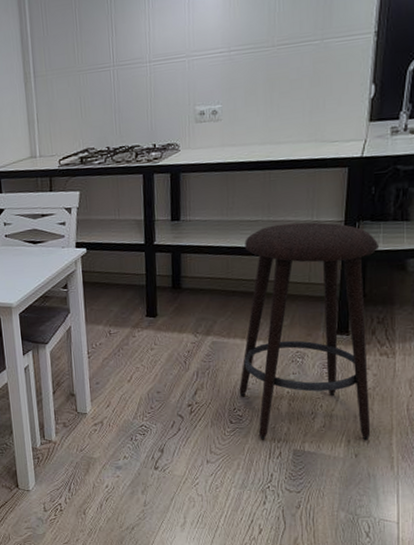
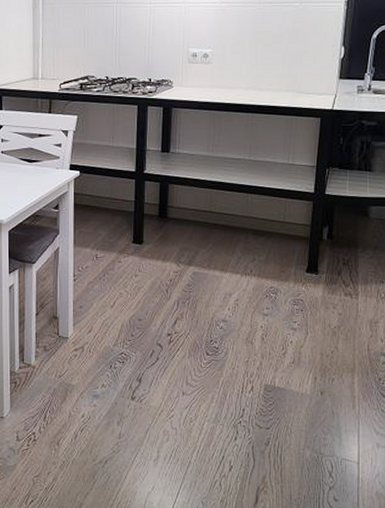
stool: present [239,222,378,440] -> none [216,164,345,378]

